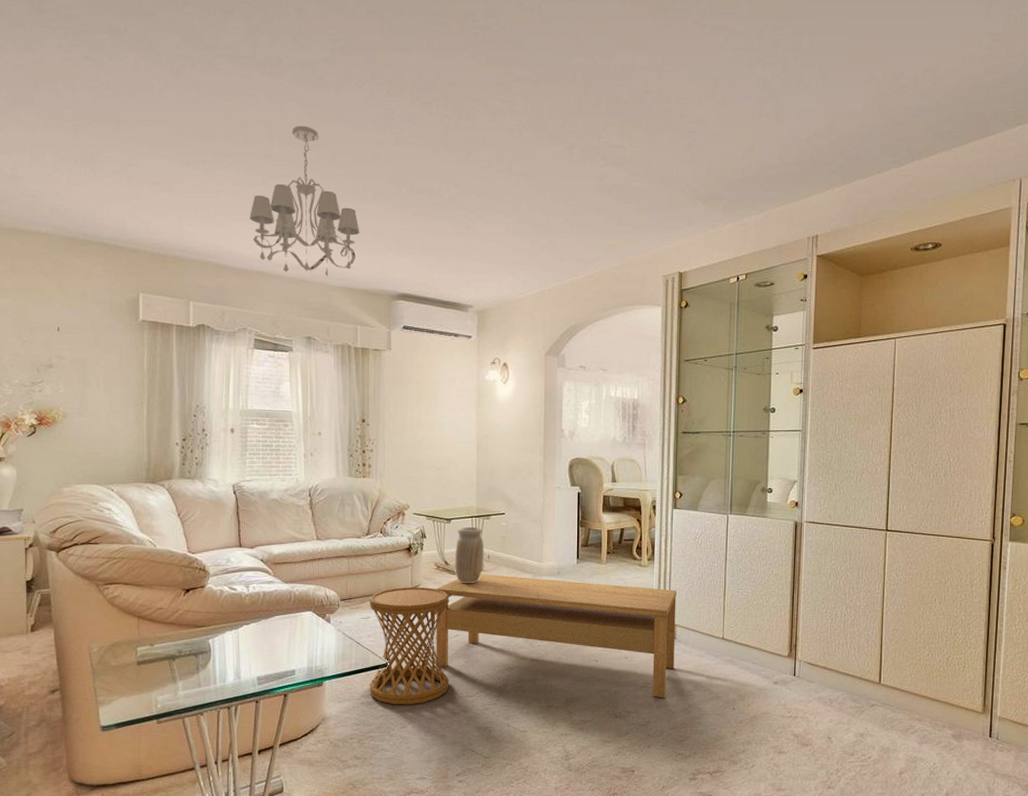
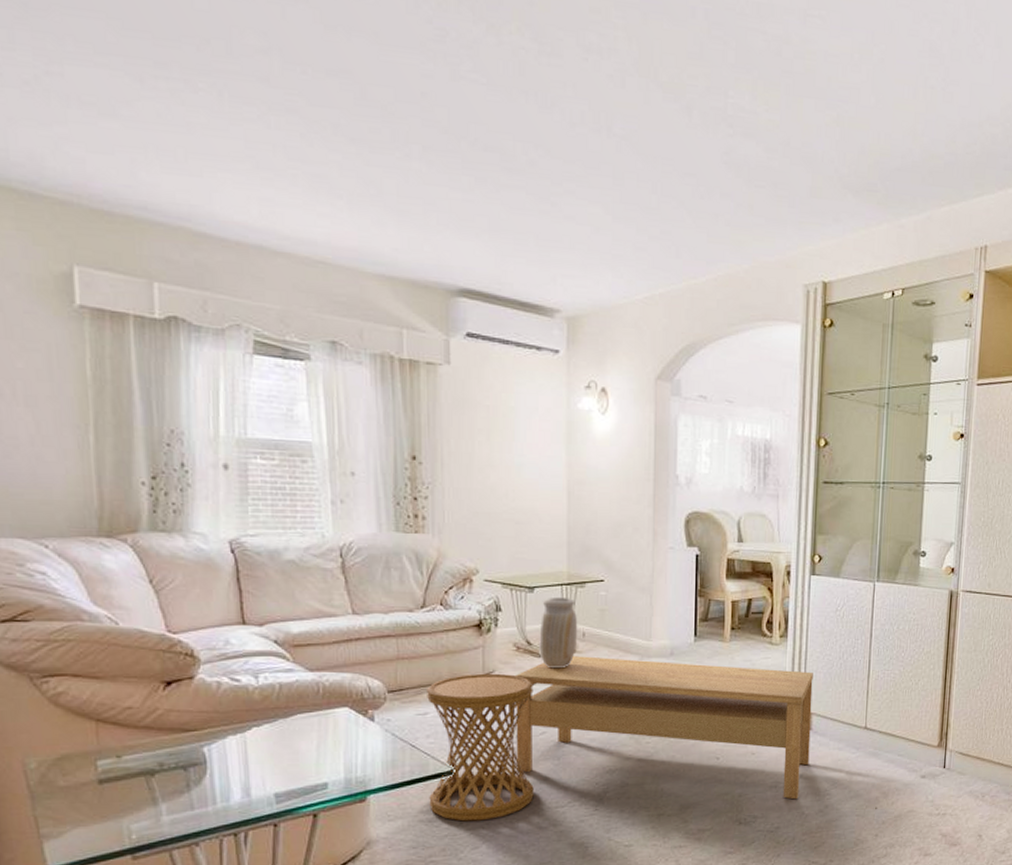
chandelier: present [249,125,360,276] -> none [238,39,403,258]

